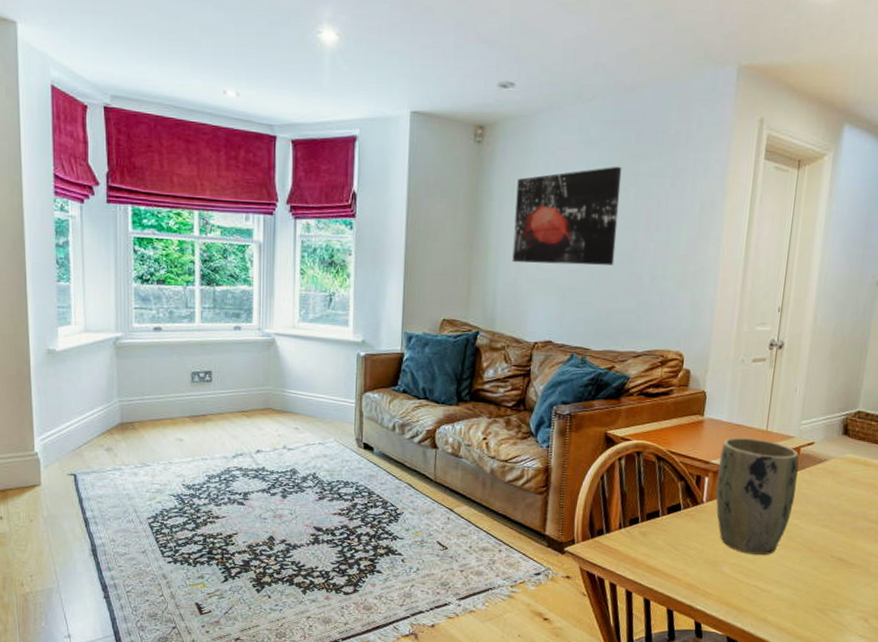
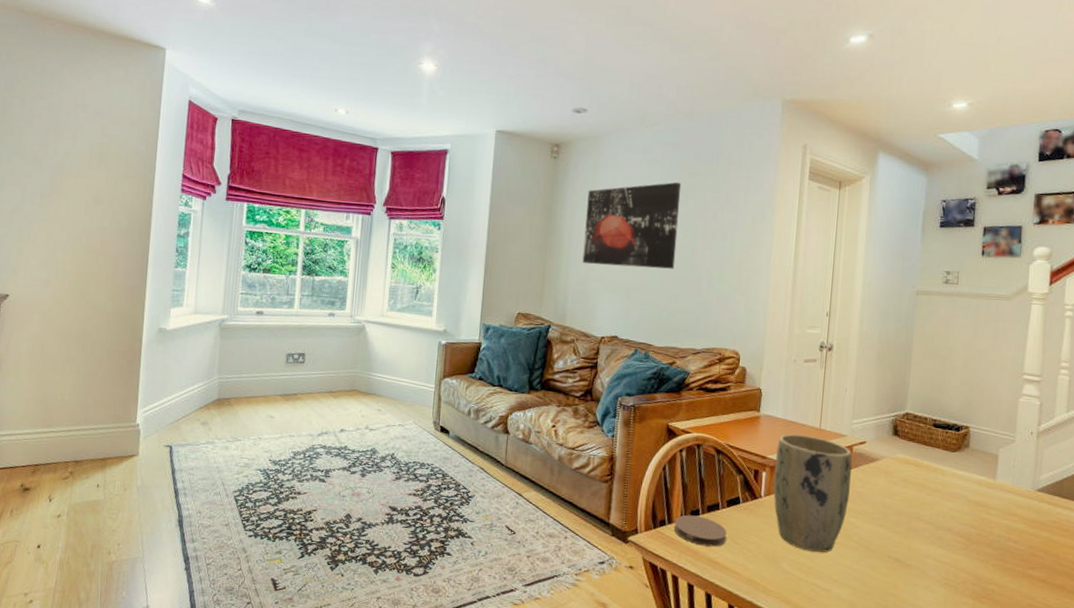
coaster: none [612,523,667,554] -> present [674,514,727,547]

